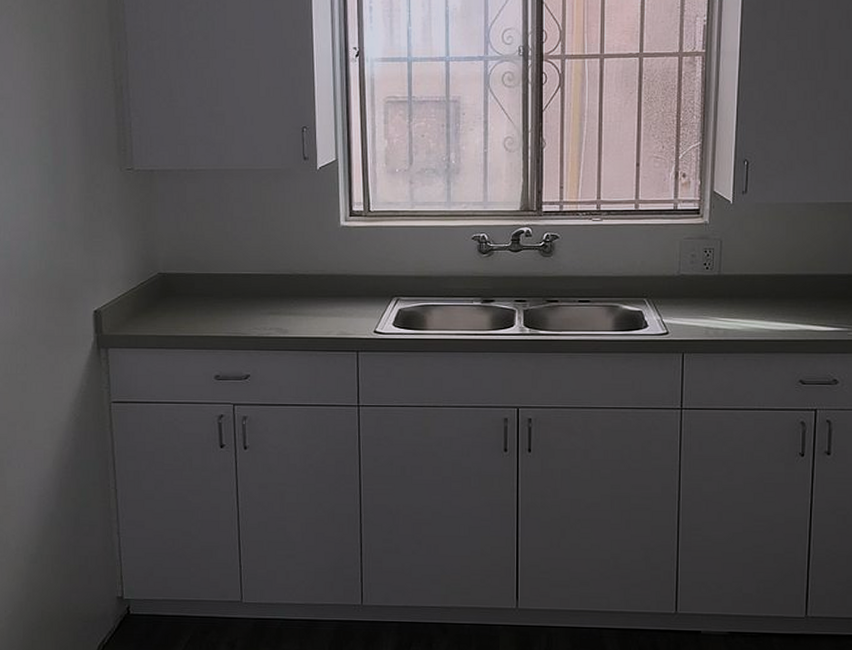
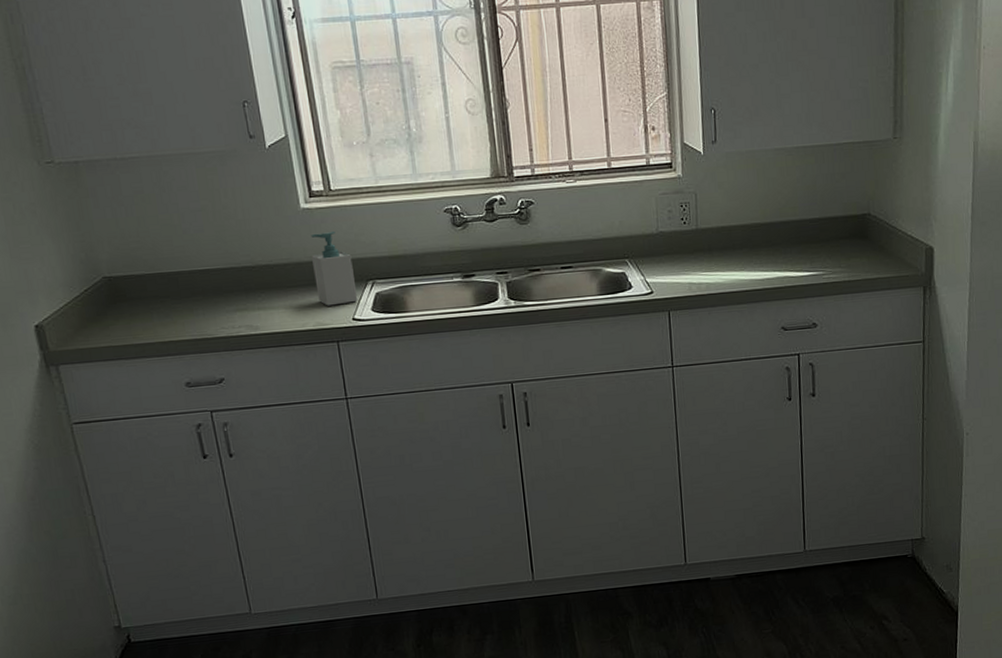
soap bottle: none [344,248,382,317] -> present [311,230,358,306]

